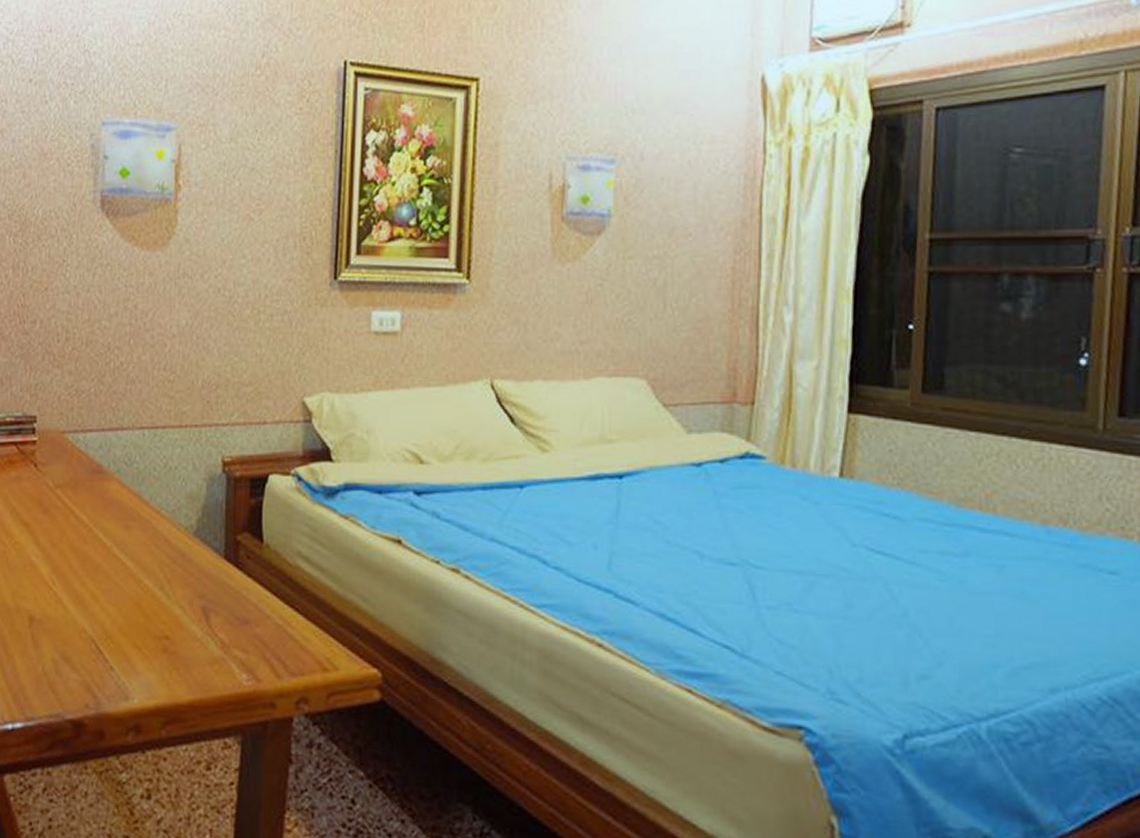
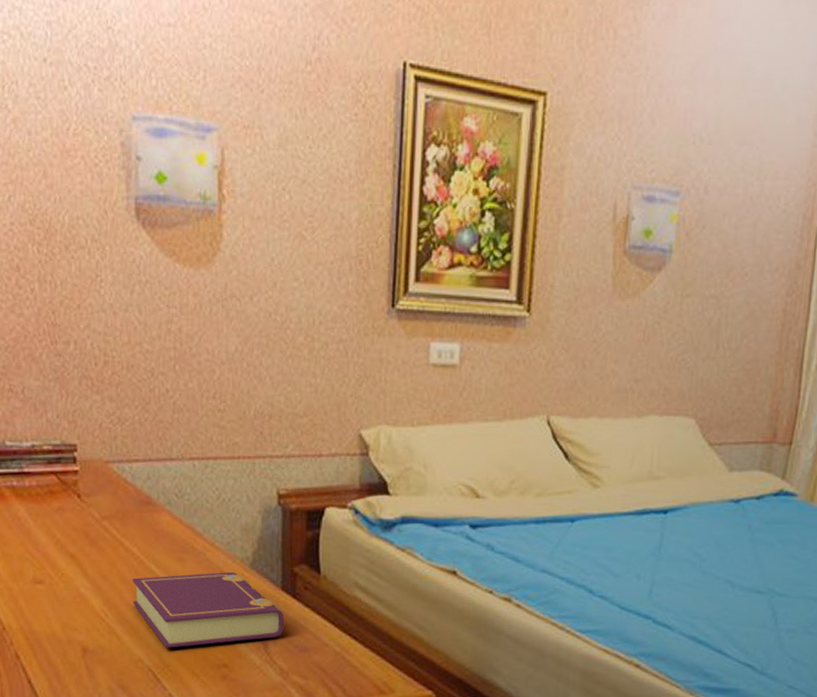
book: none [80,540,226,618] -> present [132,572,284,648]

